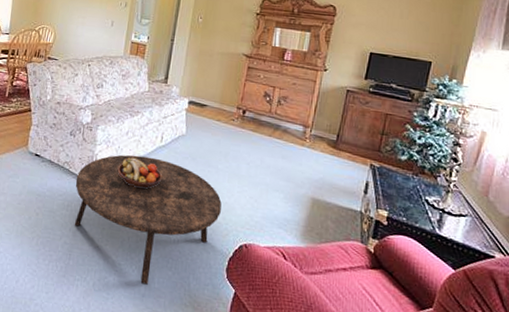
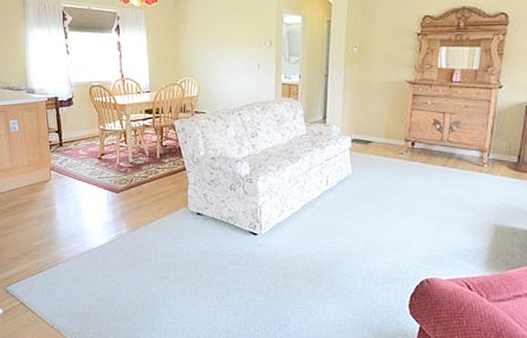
coffee table: present [74,154,222,285] -> none [242,202,398,328]
fruit bowl: present [117,157,163,190] -> none [284,205,332,236]

